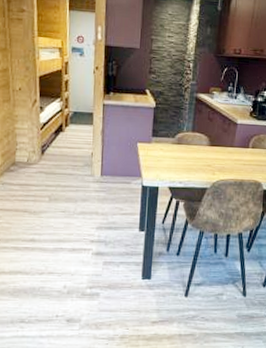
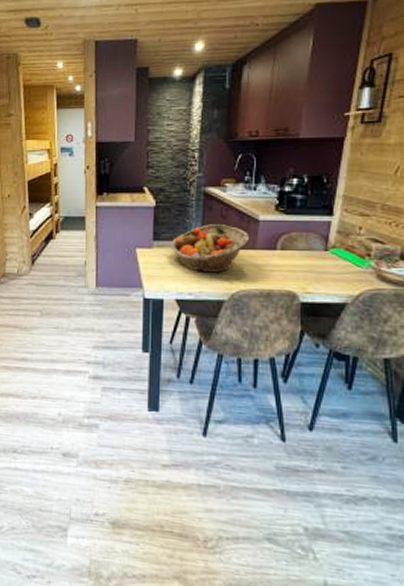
fruit basket: none [167,125,229,166] -> present [171,224,249,273]

